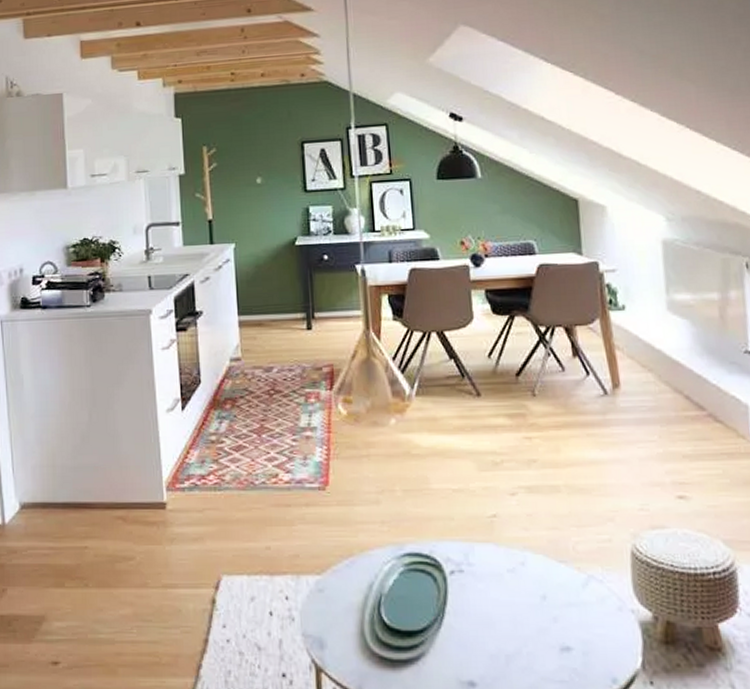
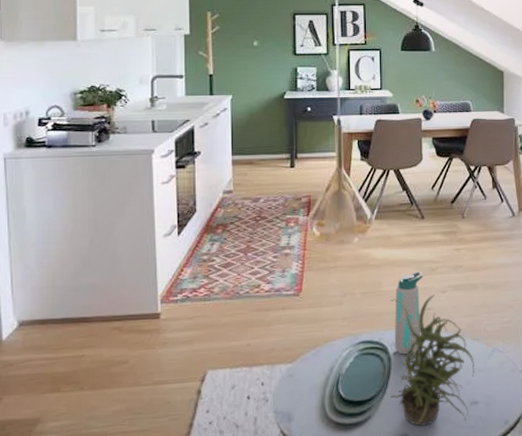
potted plant: none [441,497,564,675] -> present [390,294,475,427]
water bottle: none [447,465,485,575] -> present [394,271,423,355]

